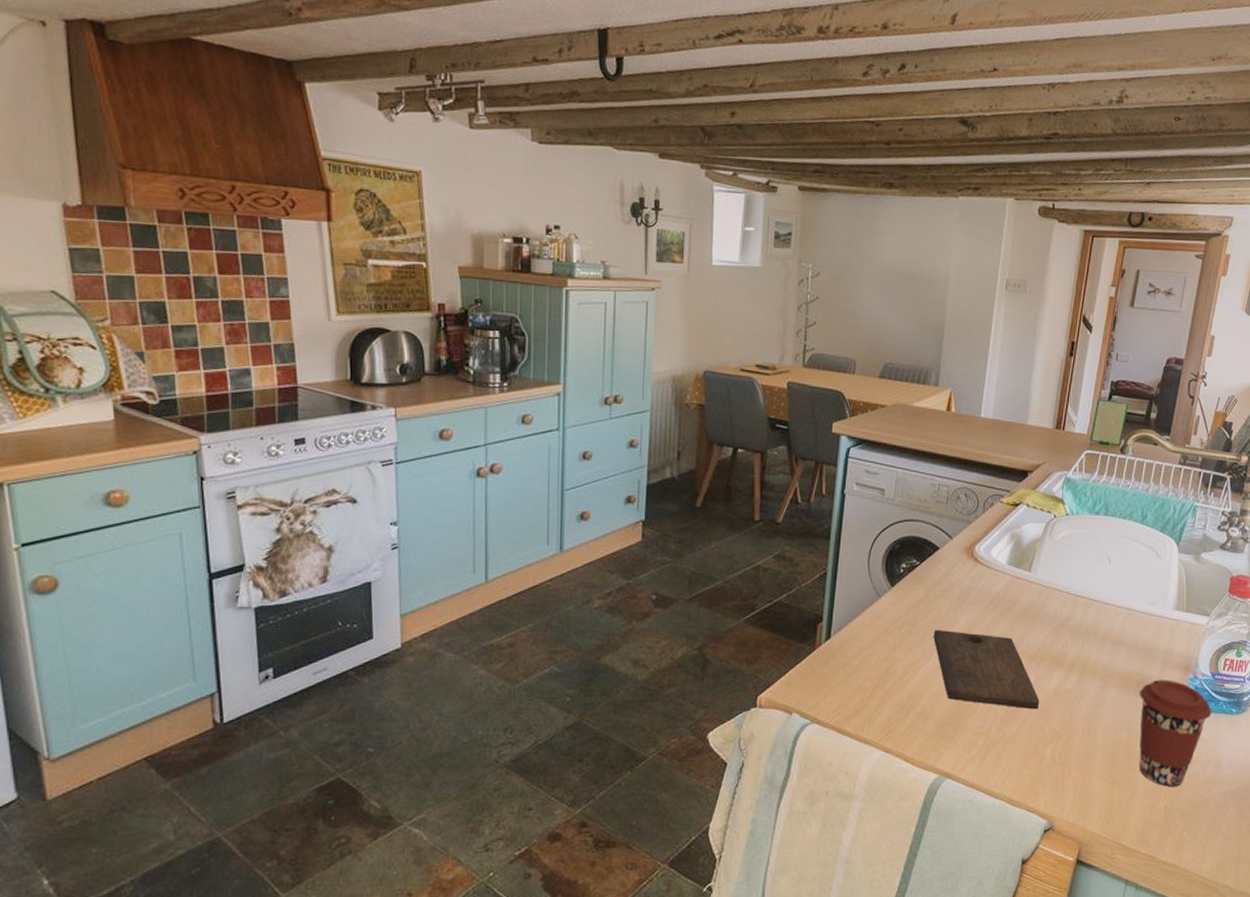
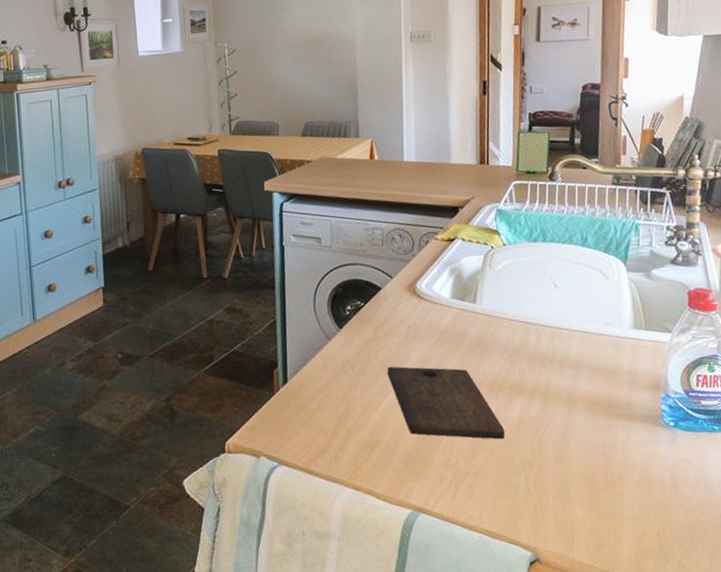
coffee cup: present [1139,679,1212,787] -> none [609,400,692,512]

